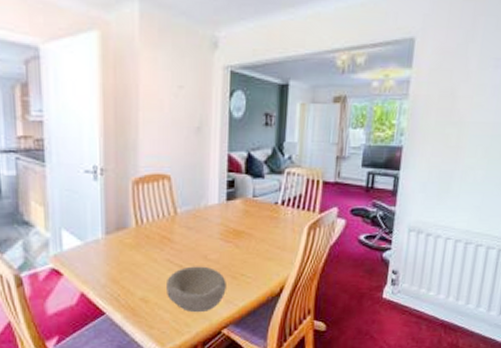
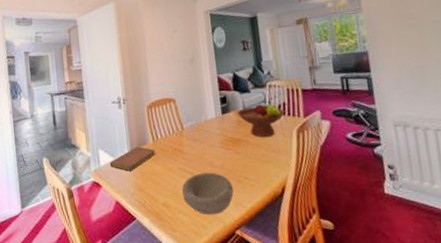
notebook: none [75,230,138,259] -> present [109,146,156,171]
fruit bowl: none [245,190,300,232] -> present [237,101,285,138]

